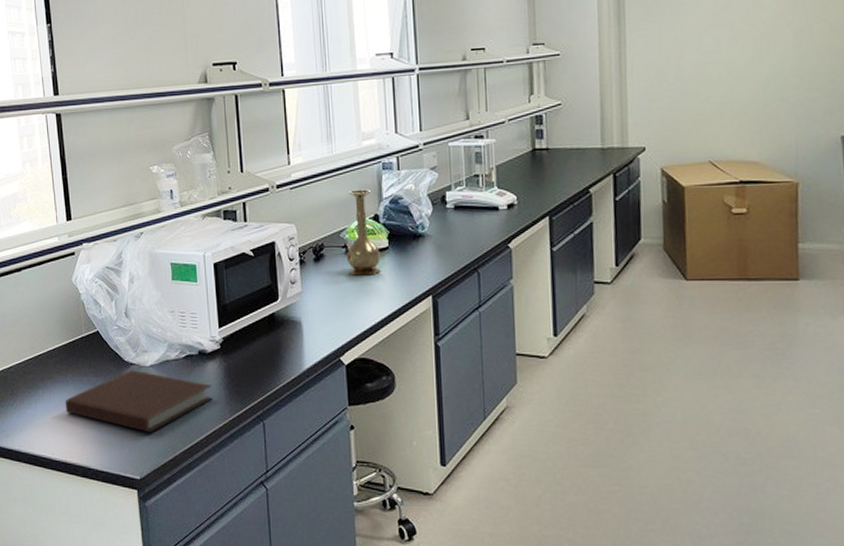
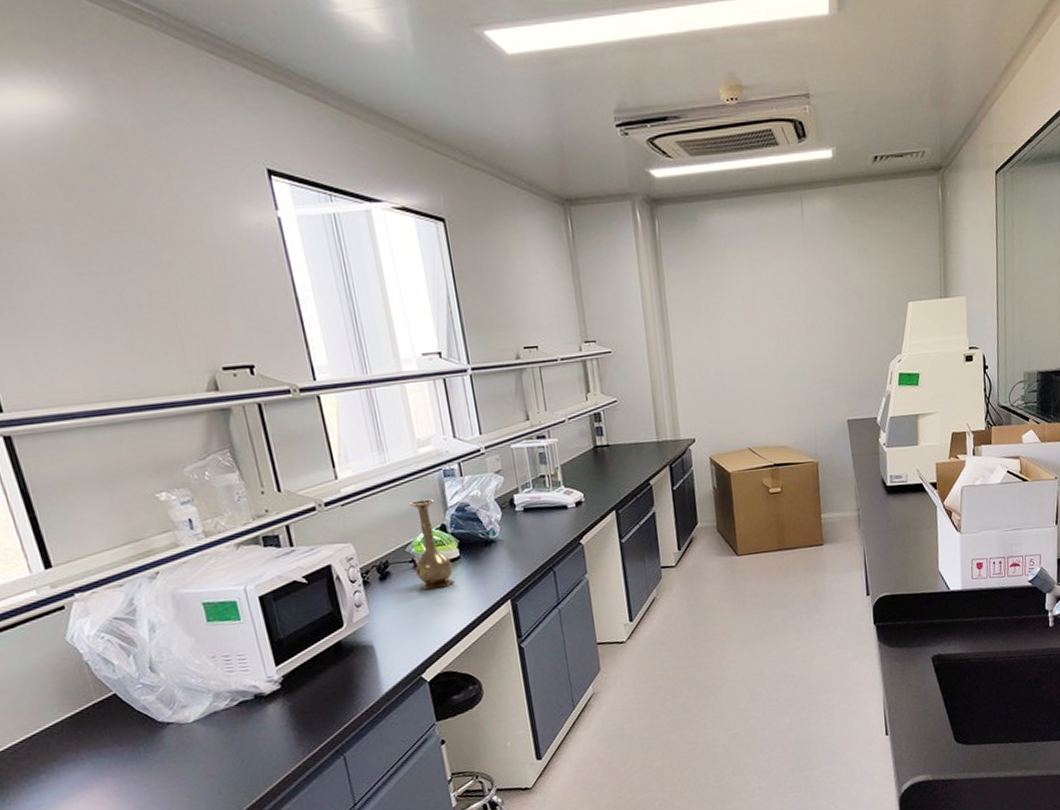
notebook: present [65,370,212,433] -> none [82,728,279,795]

